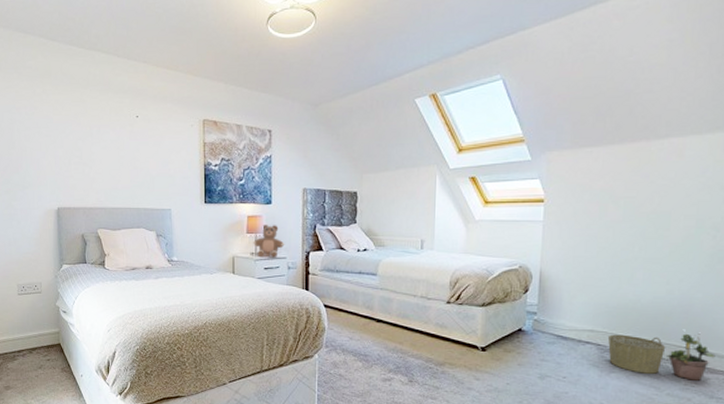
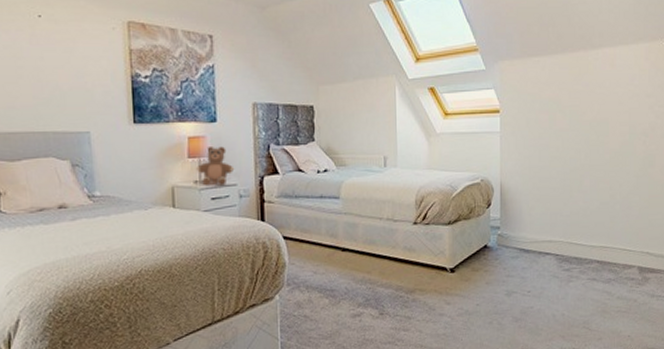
basket: present [607,334,666,374] -> none [564,242,613,280]
potted plant: present [667,333,716,381] -> none [615,235,653,282]

